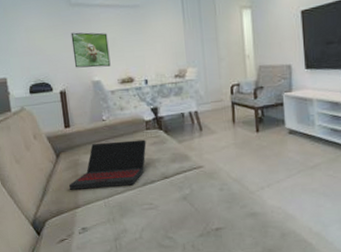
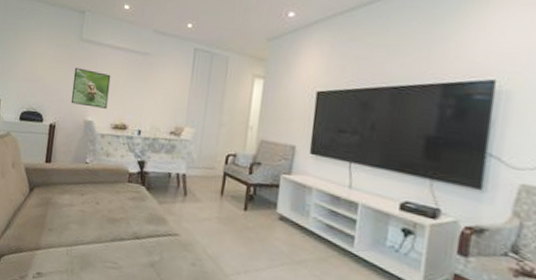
laptop: present [69,139,147,190] -> none [35,185,125,239]

